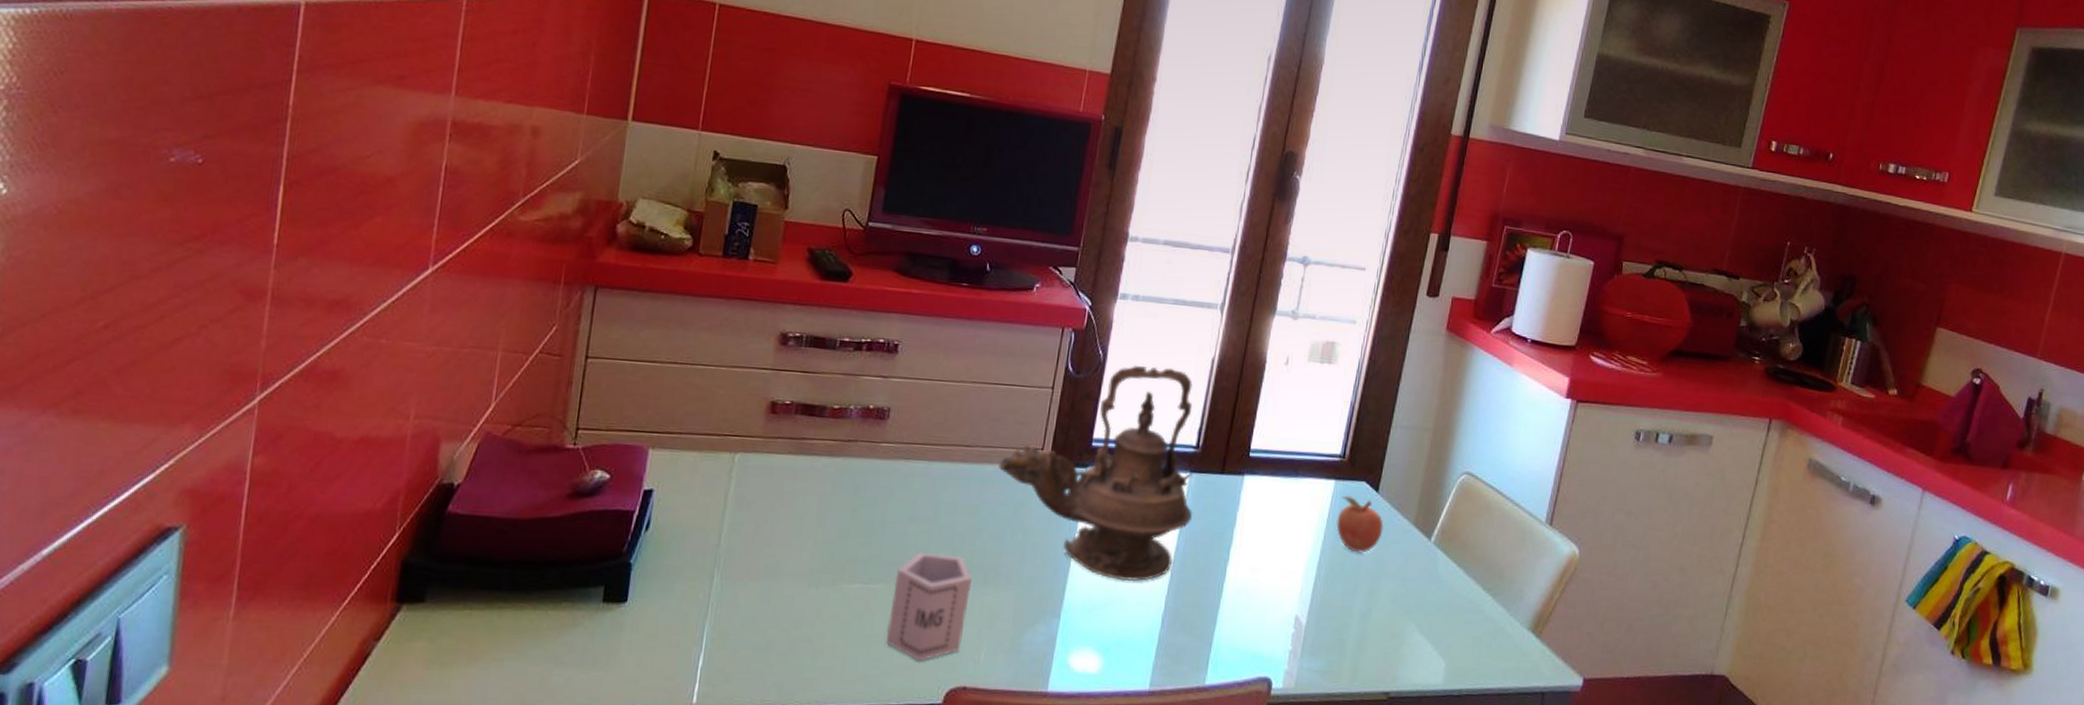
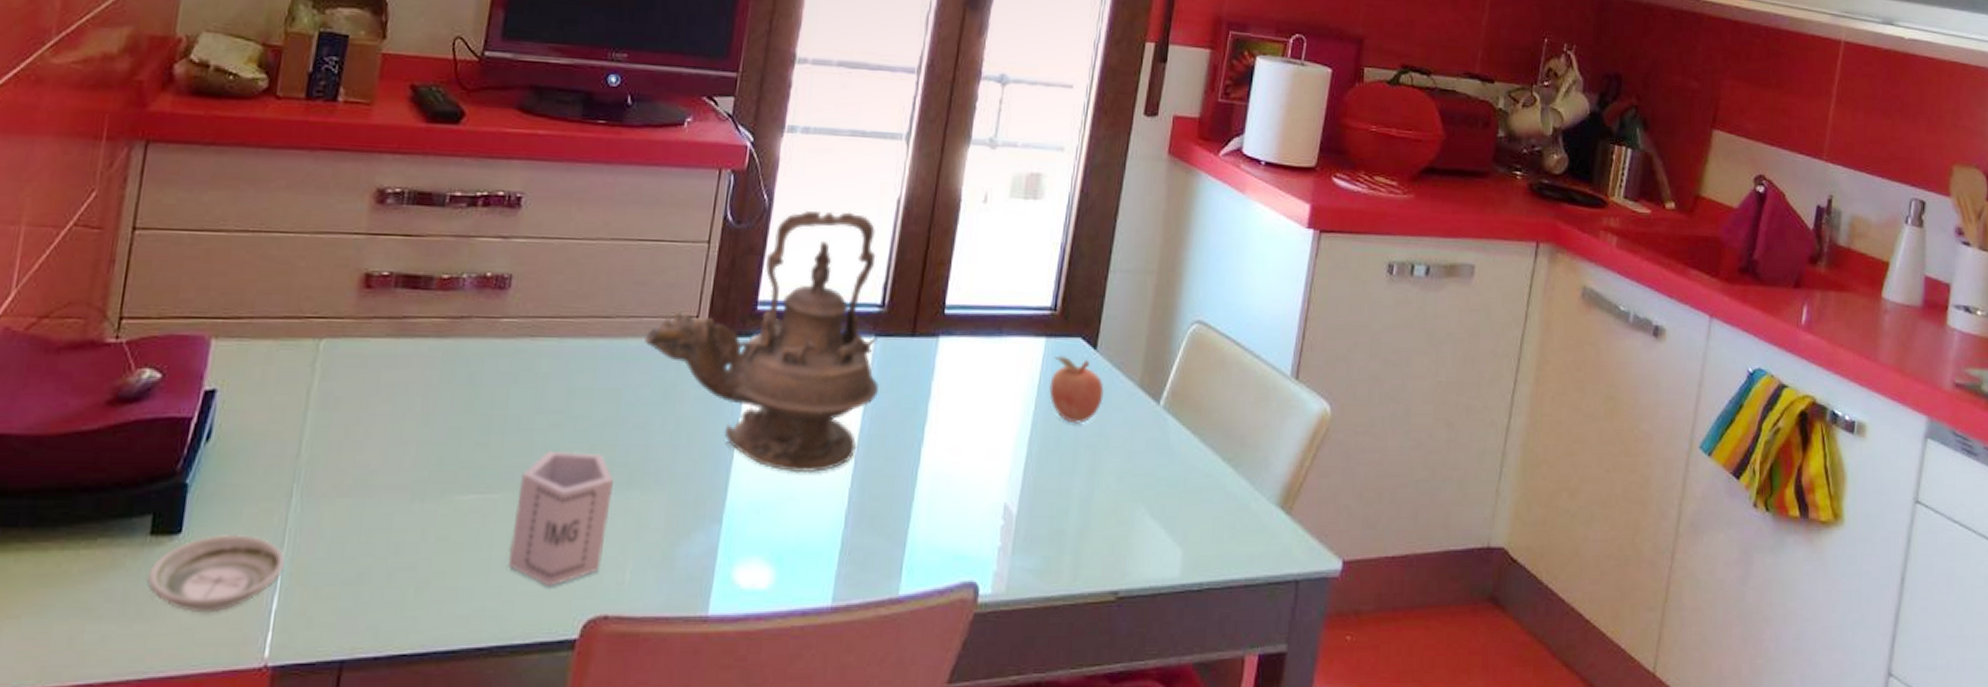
saucer: none [600,604,709,666] -> present [146,533,285,614]

